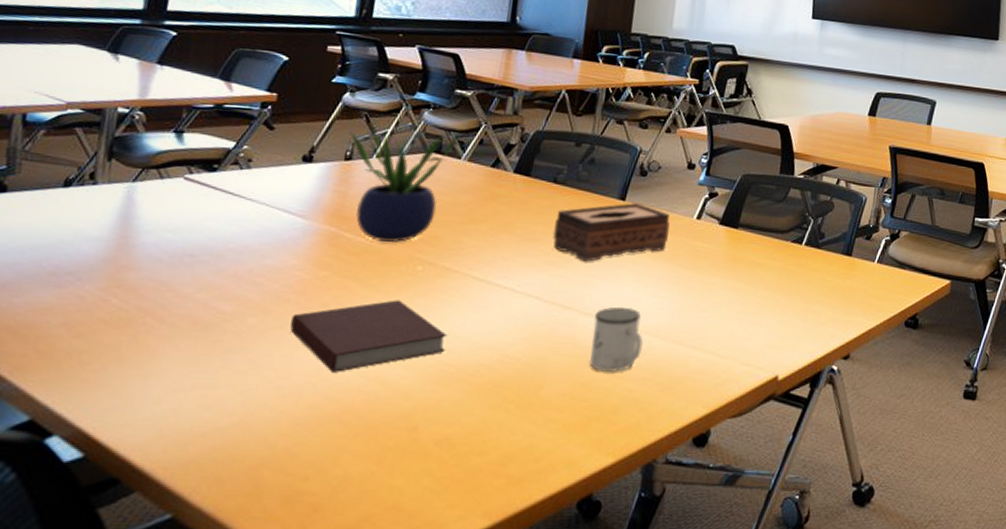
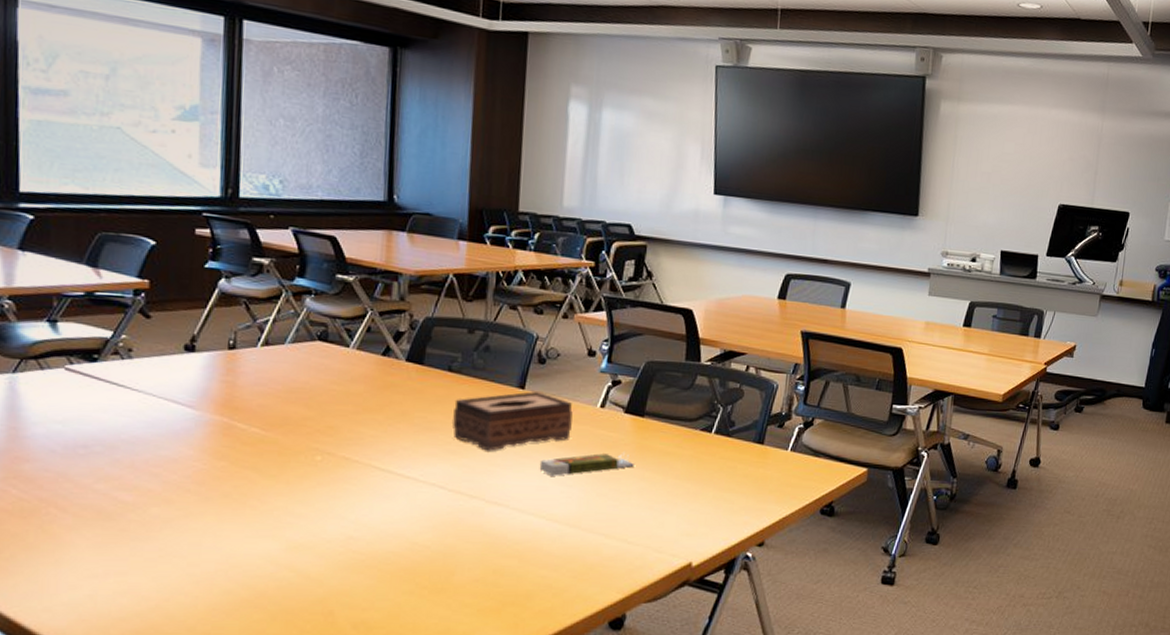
notebook: present [290,300,448,372] -> none [194,489,354,560]
potted plant: present [349,128,459,242] -> none [230,316,344,432]
mug: present [588,306,643,372] -> none [499,495,553,559]
matchbox: none [634,263,726,287] -> present [539,452,634,476]

